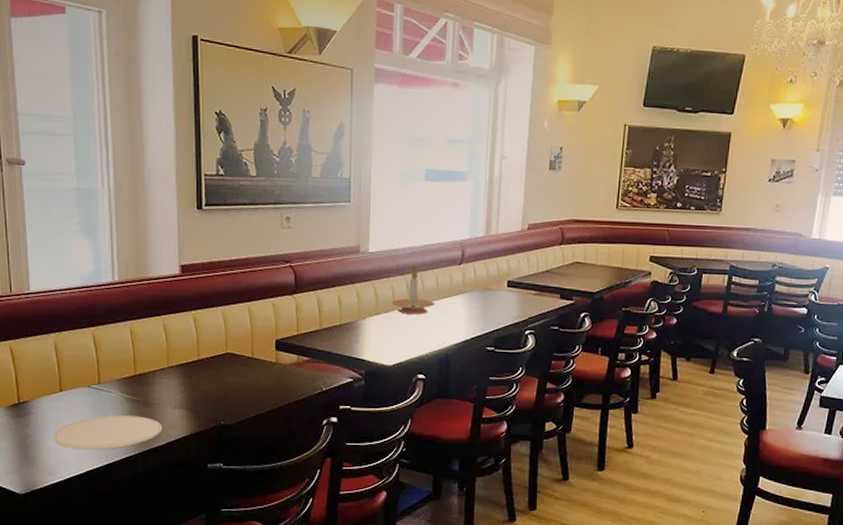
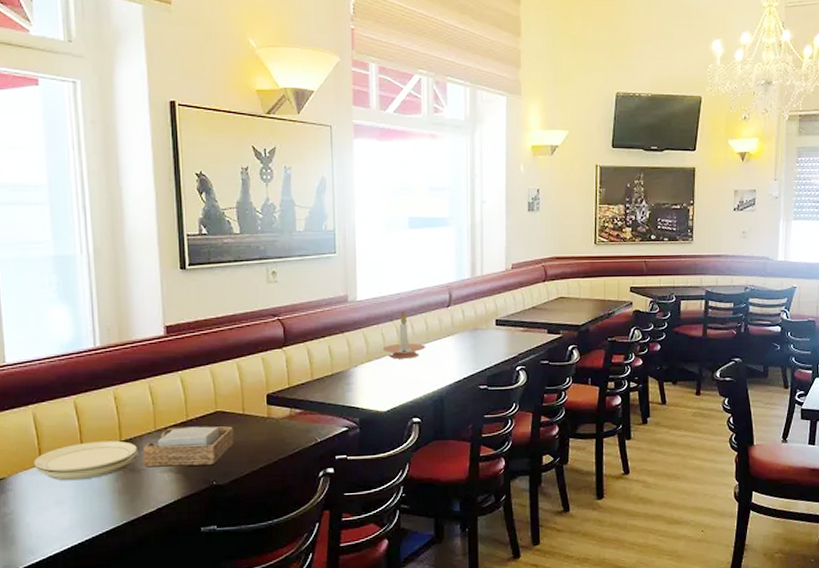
plate: present [53,415,163,451] -> none [33,483,152,525]
plate: none [54,373,152,409] -> present [34,440,139,481]
napkin holder: none [155,365,243,406] -> present [143,426,234,467]

